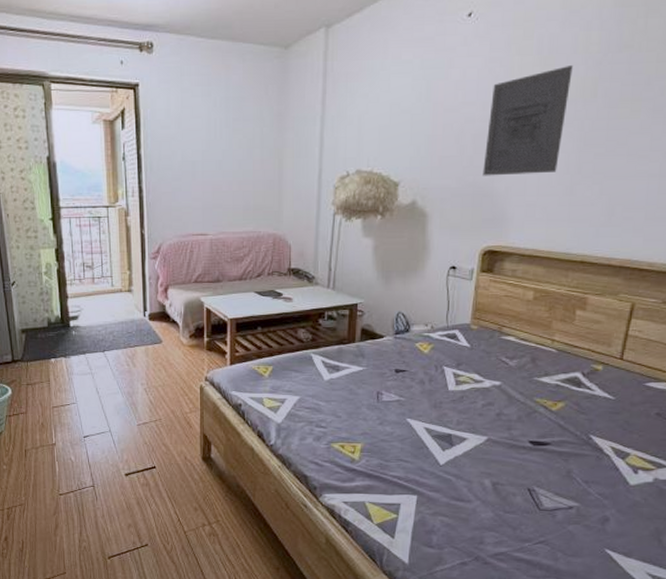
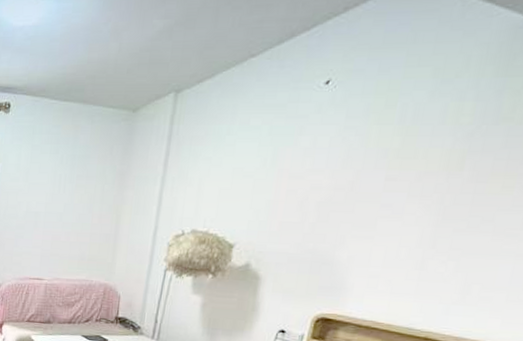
wall art: present [482,64,573,176] -> none [324,135,439,246]

